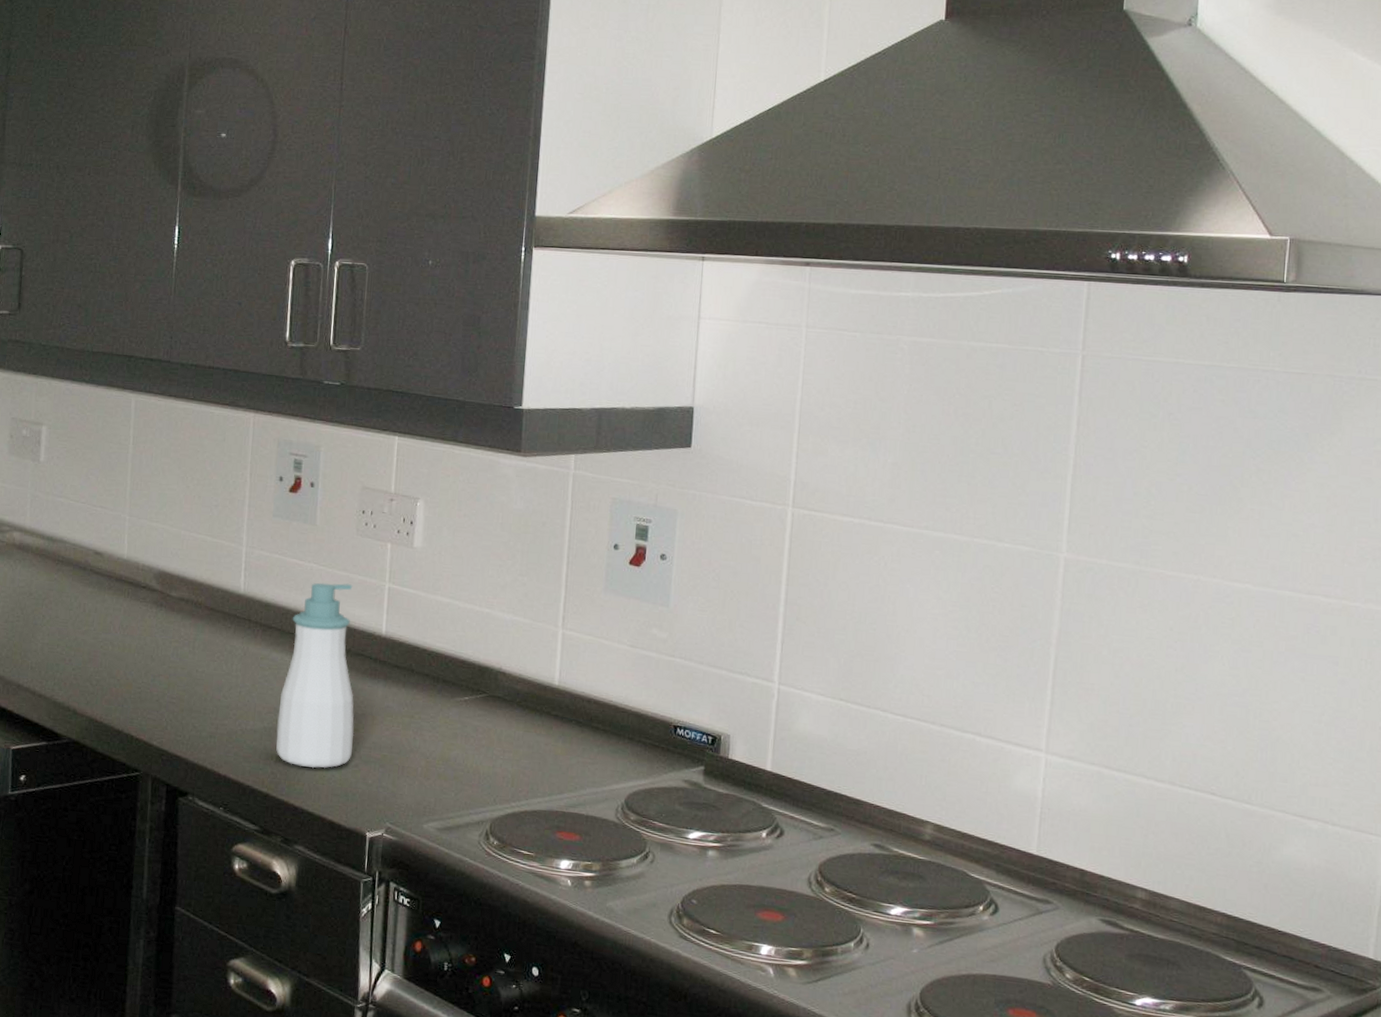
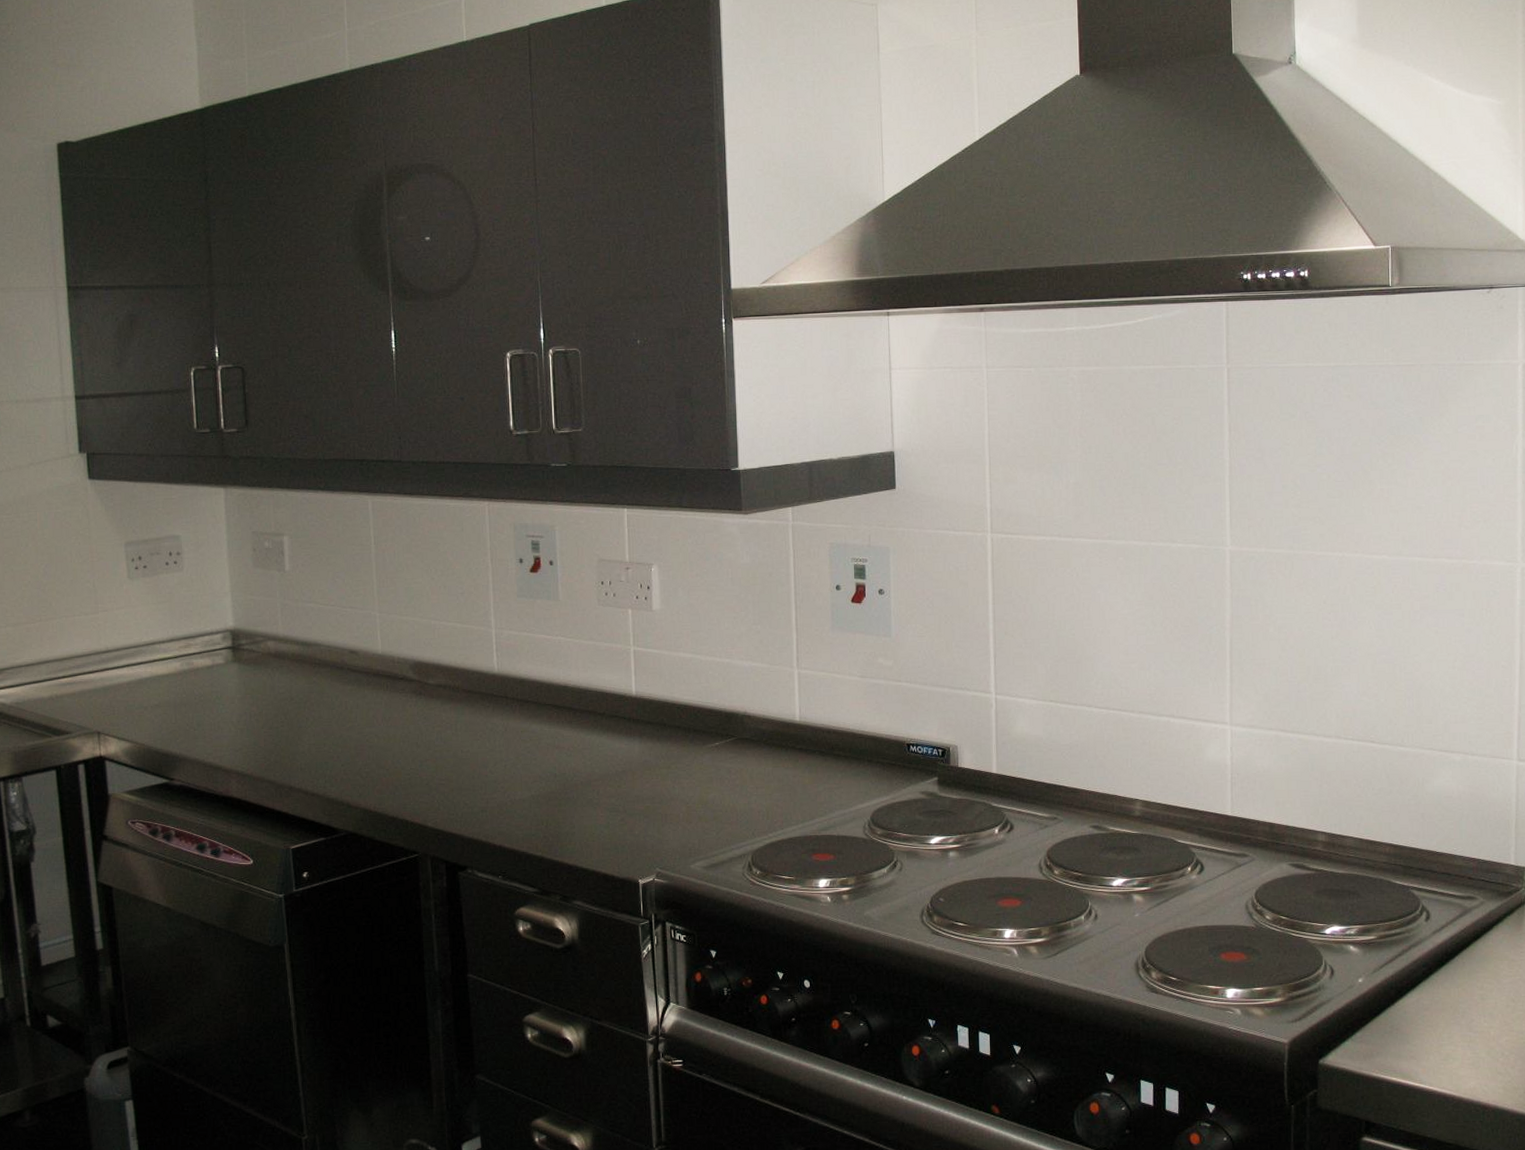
soap bottle: present [276,582,354,769] -> none [544,652,617,828]

